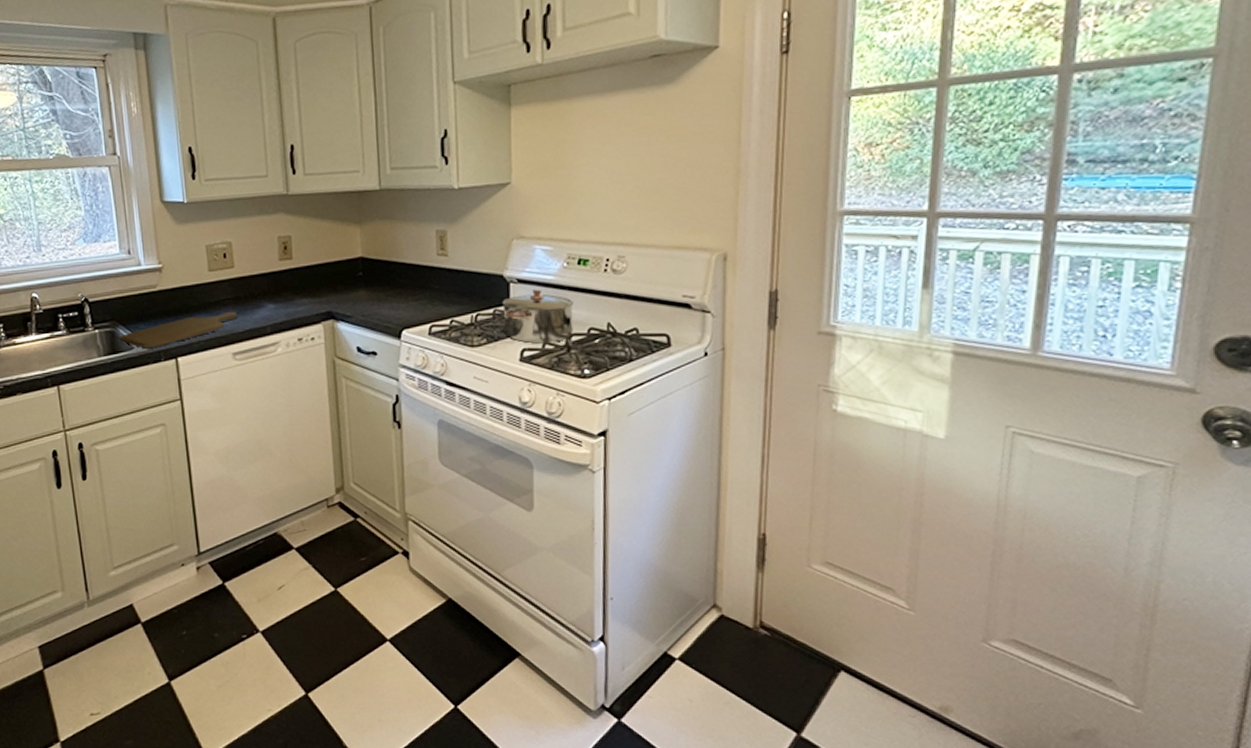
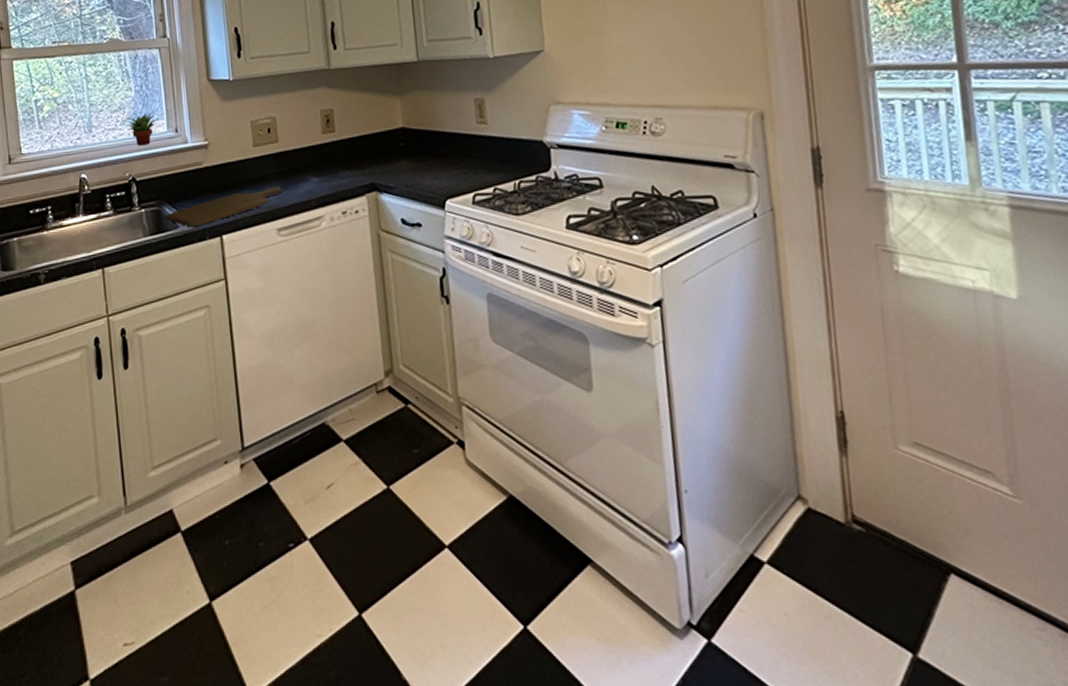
succulent plant: none [72,231,110,267] -> present [121,110,159,146]
cooking pot: present [502,288,574,344] -> none [544,153,618,210]

